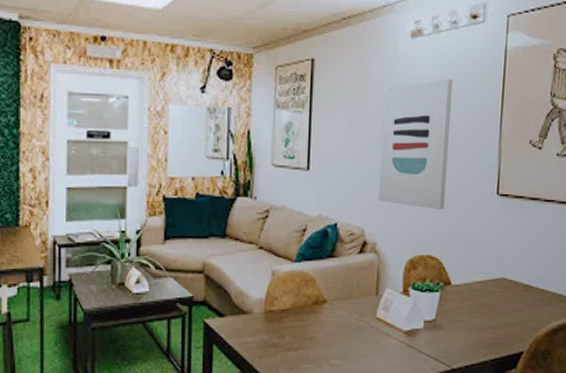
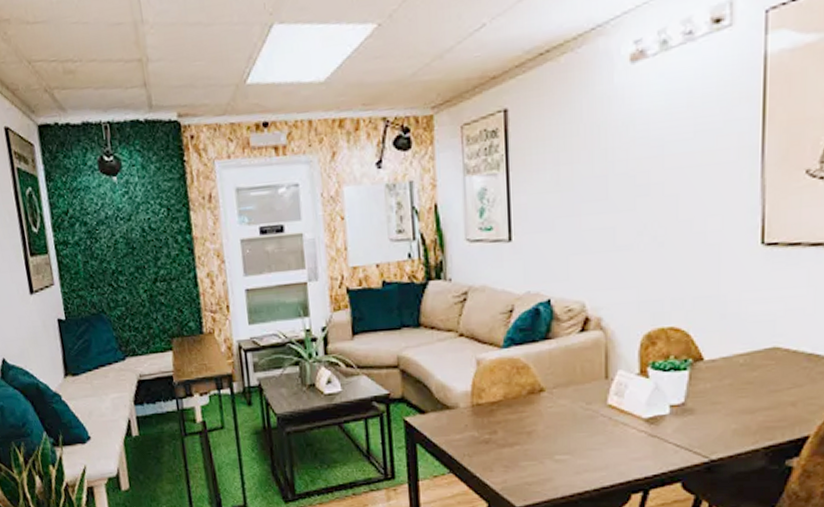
wall art: present [379,79,453,211] -> none [599,106,692,272]

